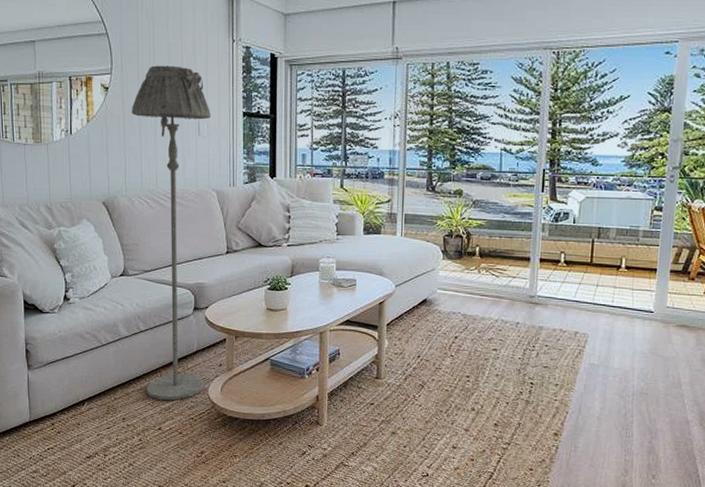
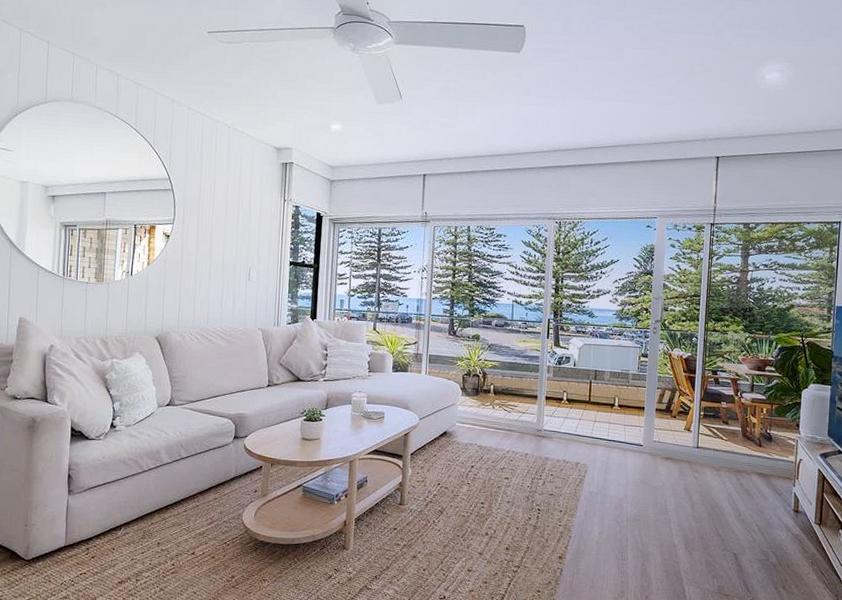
floor lamp: present [131,65,212,401] -> none [183,218,262,526]

